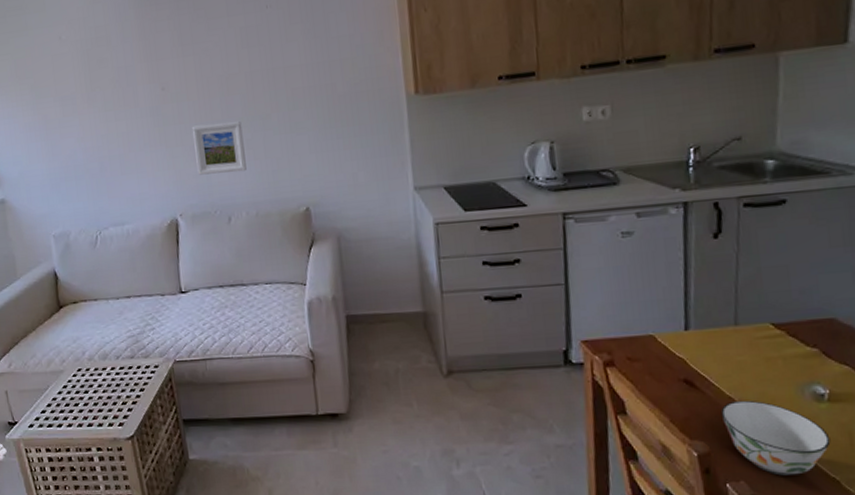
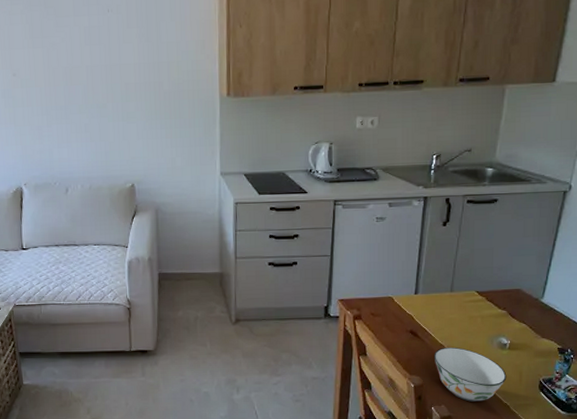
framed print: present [191,121,247,175] -> none [38,108,83,152]

